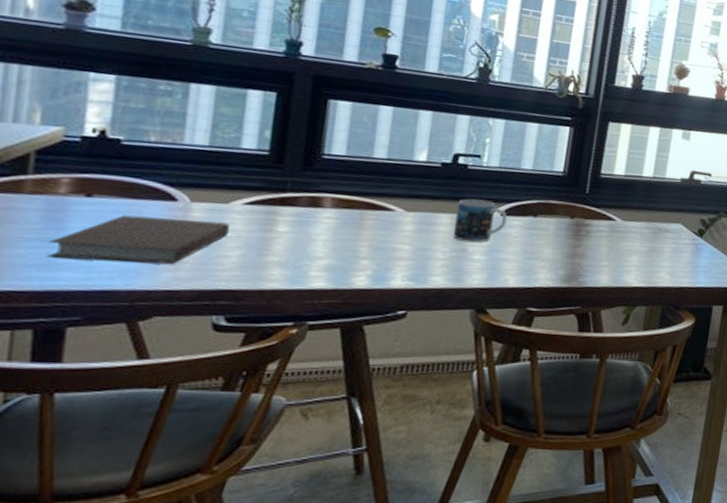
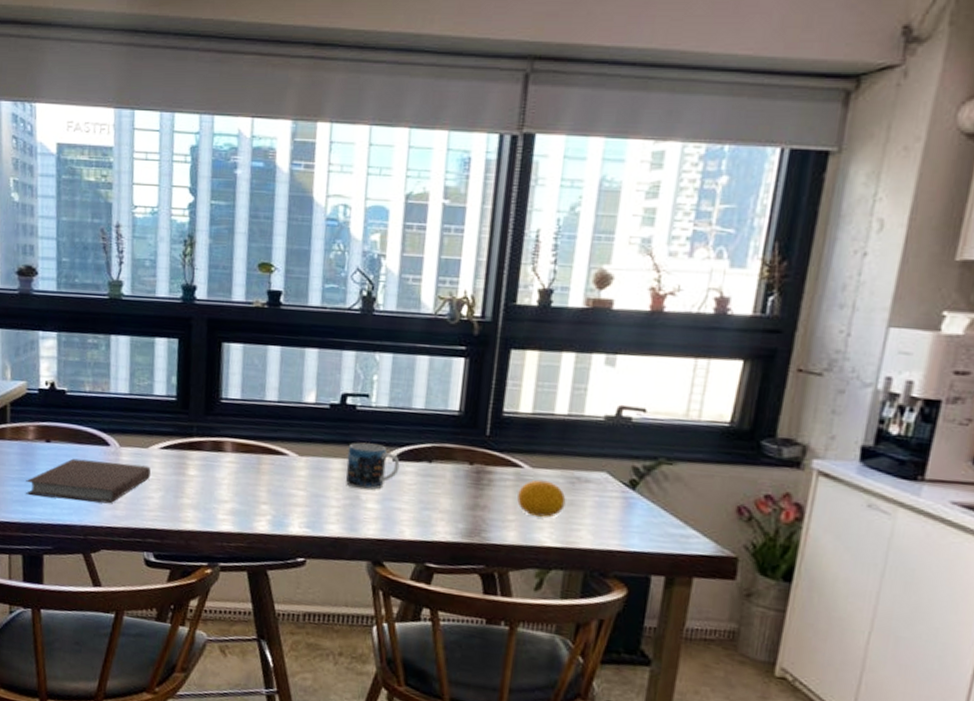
fruit: none [610,230,650,262] -> present [517,479,566,518]

